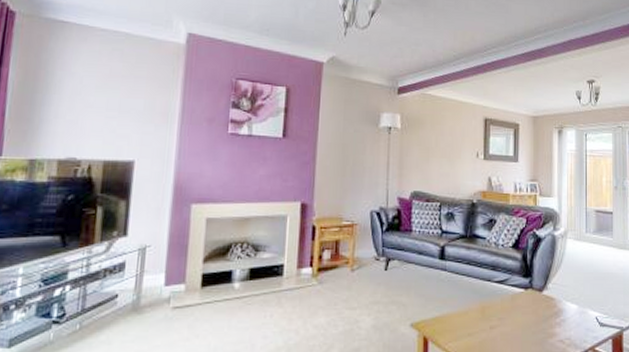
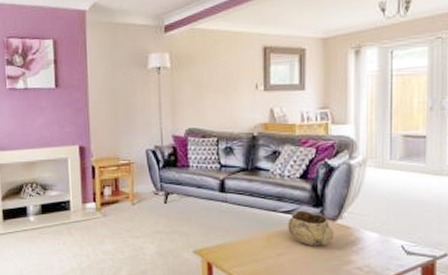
decorative bowl: none [501,280,540,317] -> present [288,210,333,245]

